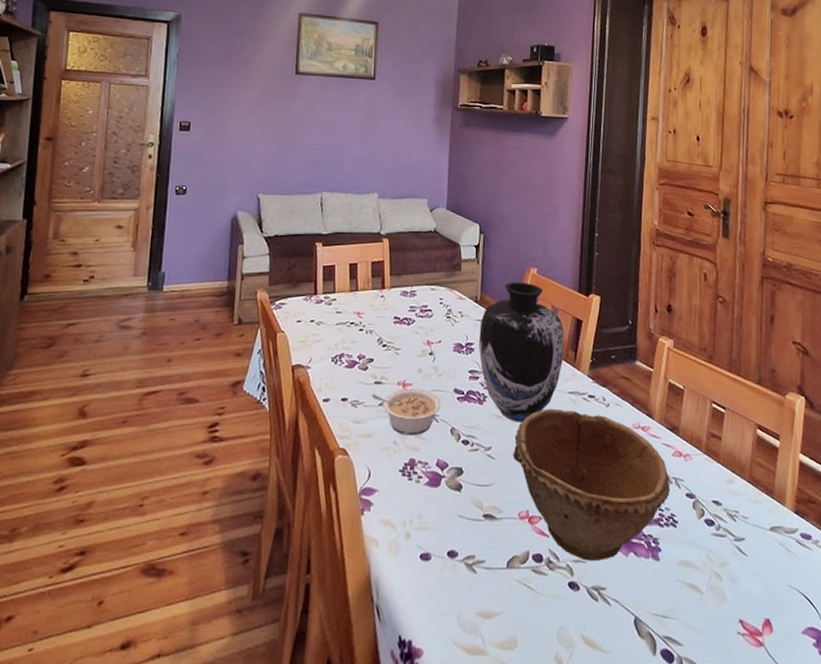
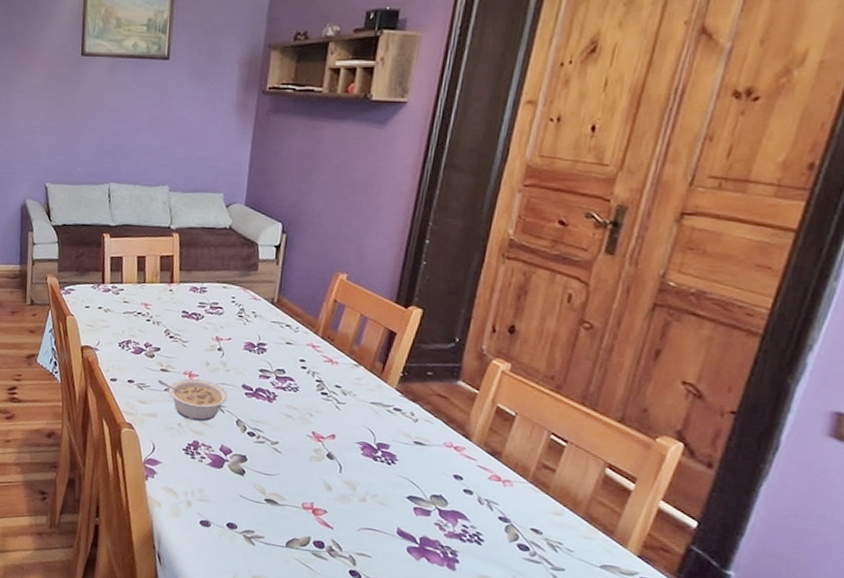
vase: present [478,281,564,422] -> none [271,286,373,424]
bowl: present [513,408,671,561] -> none [301,415,482,559]

